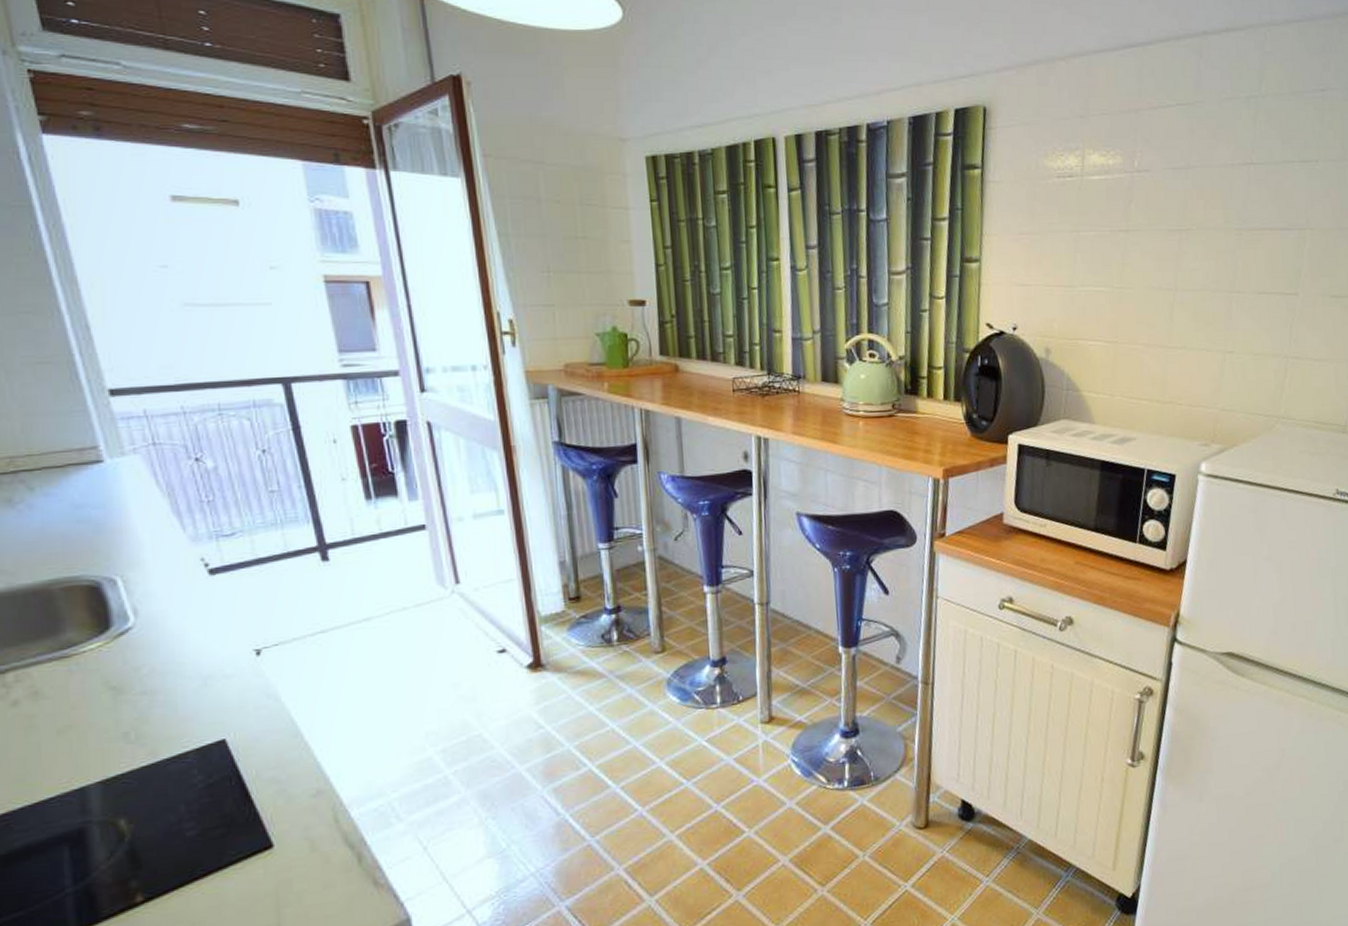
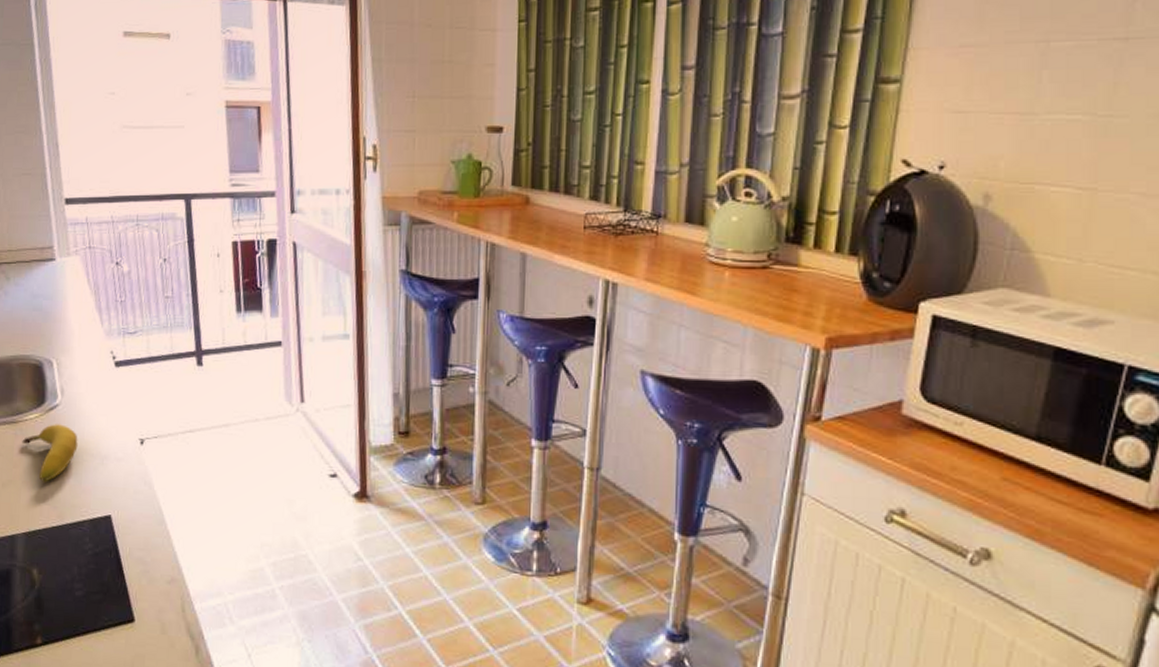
fruit: none [81,649,167,719] -> present [22,424,78,482]

